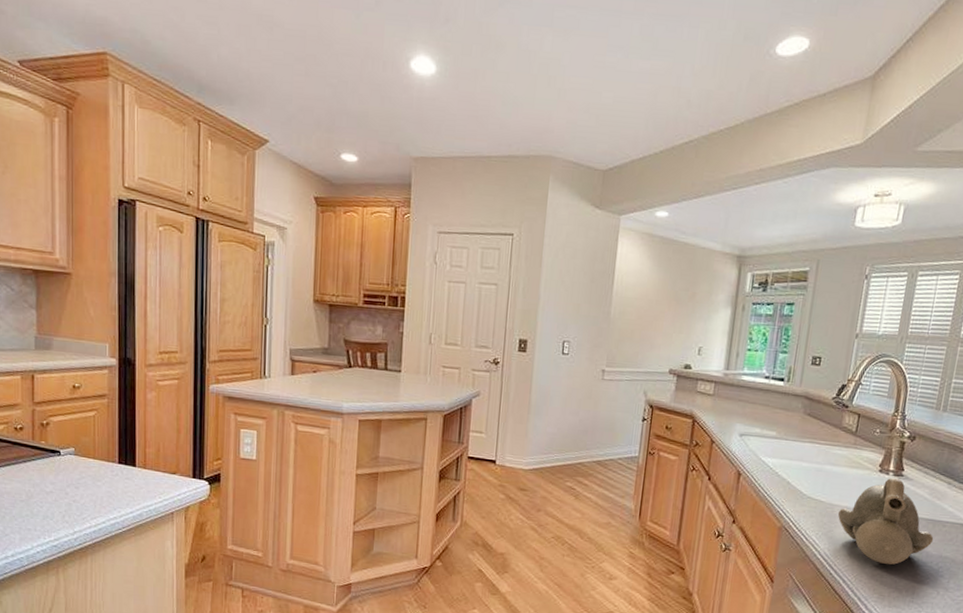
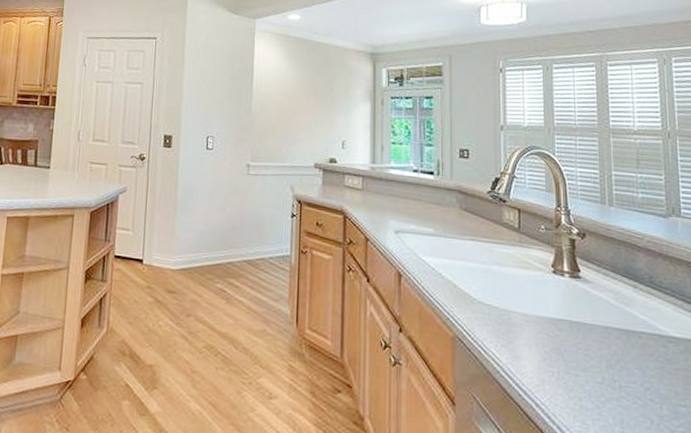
teapot: present [838,477,934,565] -> none [516,279,632,385]

